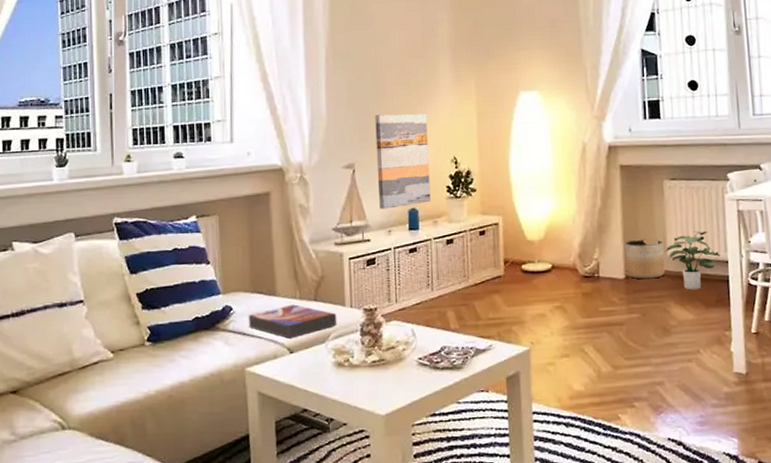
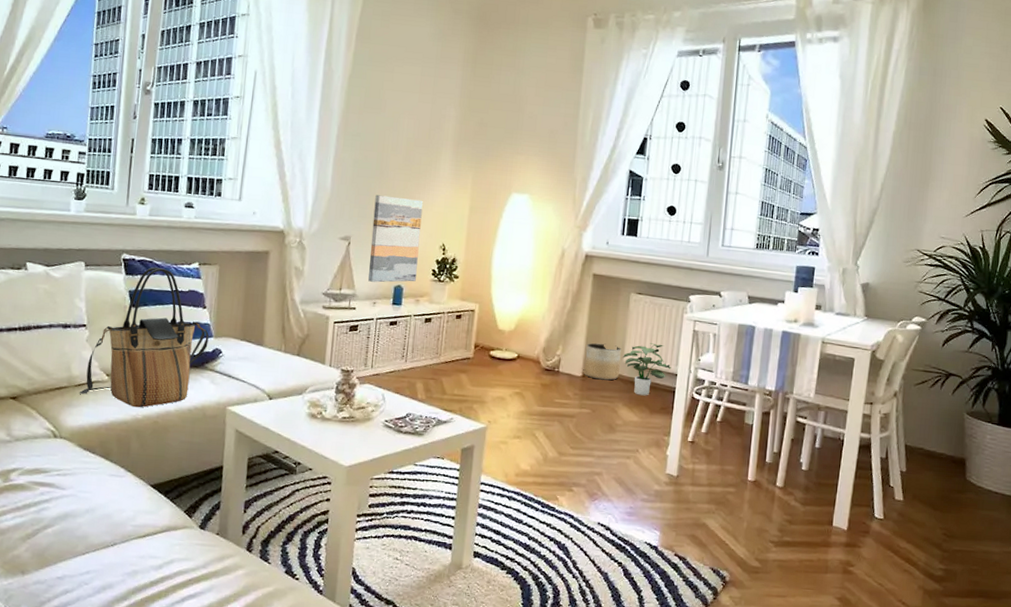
tote bag: none [84,226,216,384] -> present [79,267,209,408]
textbook: present [248,304,337,339] -> none [234,356,316,386]

